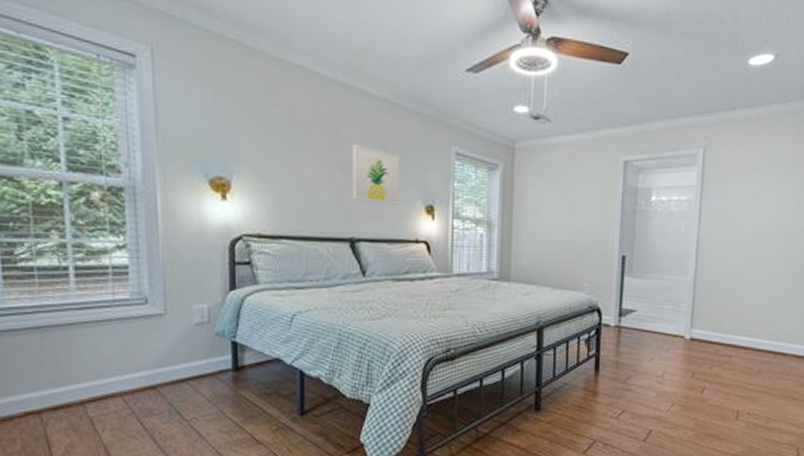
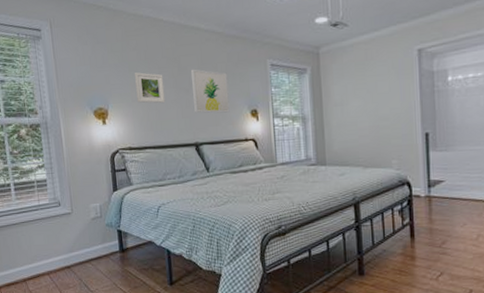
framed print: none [273,137,314,183] -> present [134,72,166,104]

